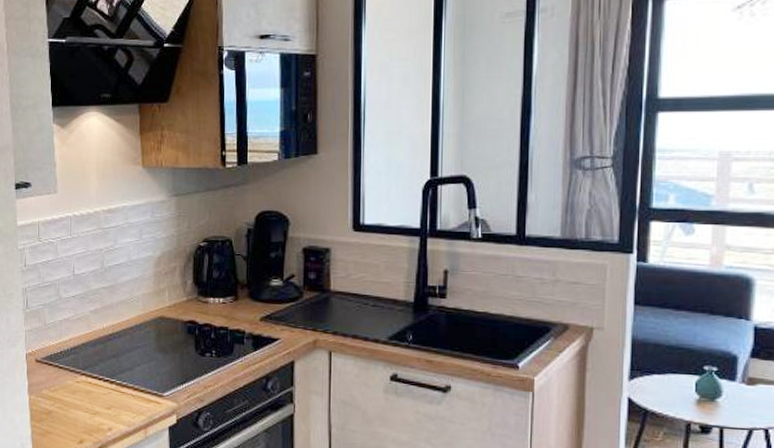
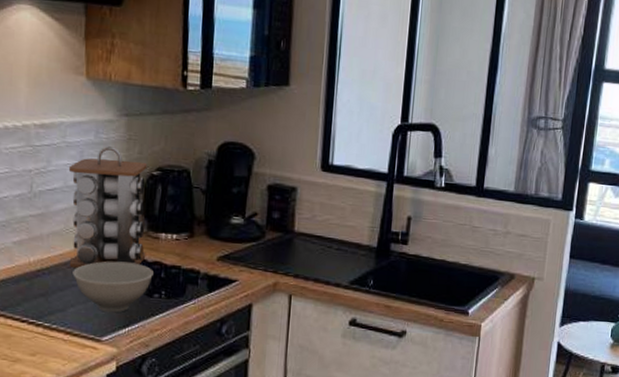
spice rack: none [131,224,198,332] -> present [68,146,148,268]
bowl: none [138,324,205,371] -> present [73,261,154,313]

